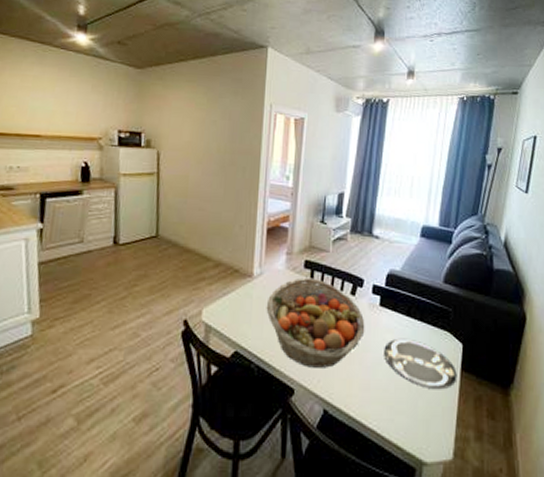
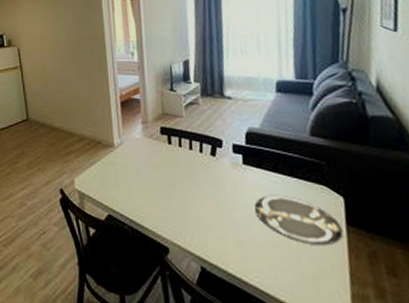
fruit basket: present [266,277,365,368] -> none [130,143,232,227]

